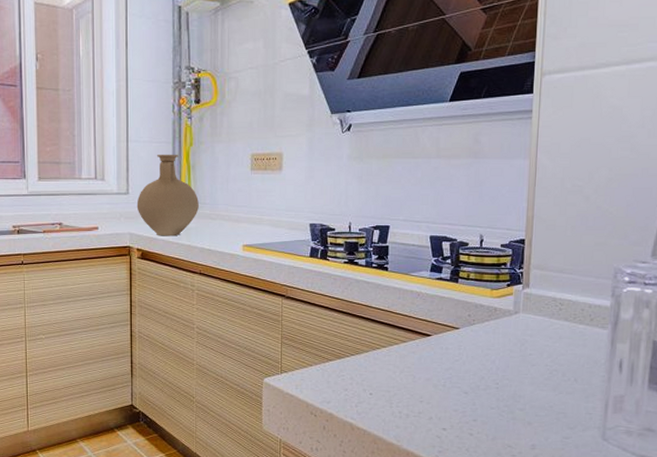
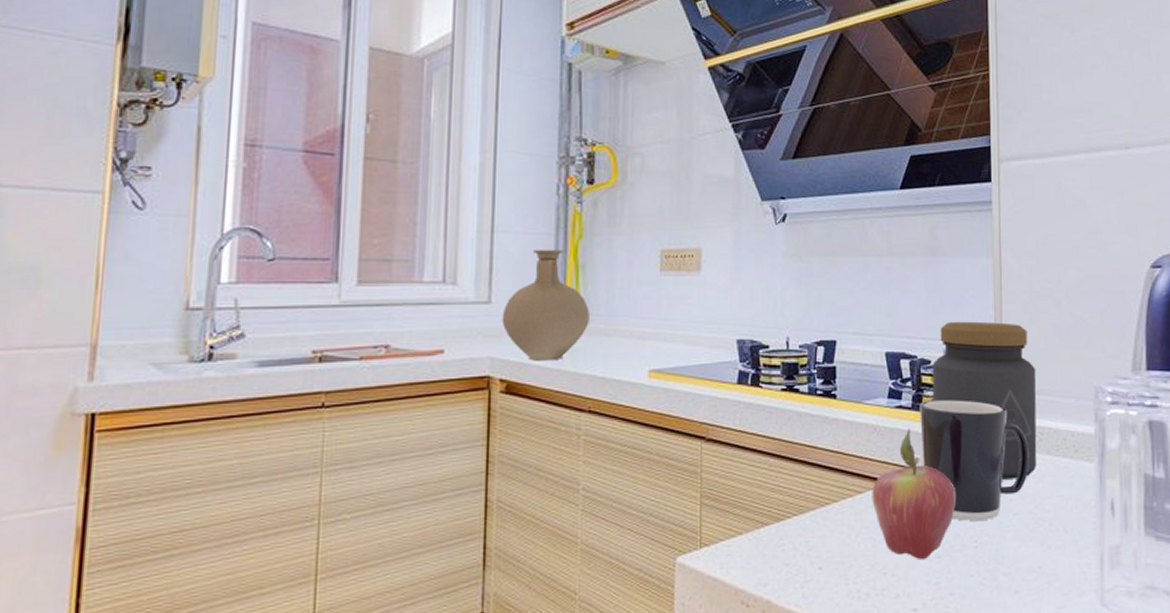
fruit: none [413,295,484,394] -> present [872,428,957,560]
mug: none [456,273,549,368] -> present [920,399,1029,521]
jar: none [468,212,562,339] -> present [932,321,1037,480]

